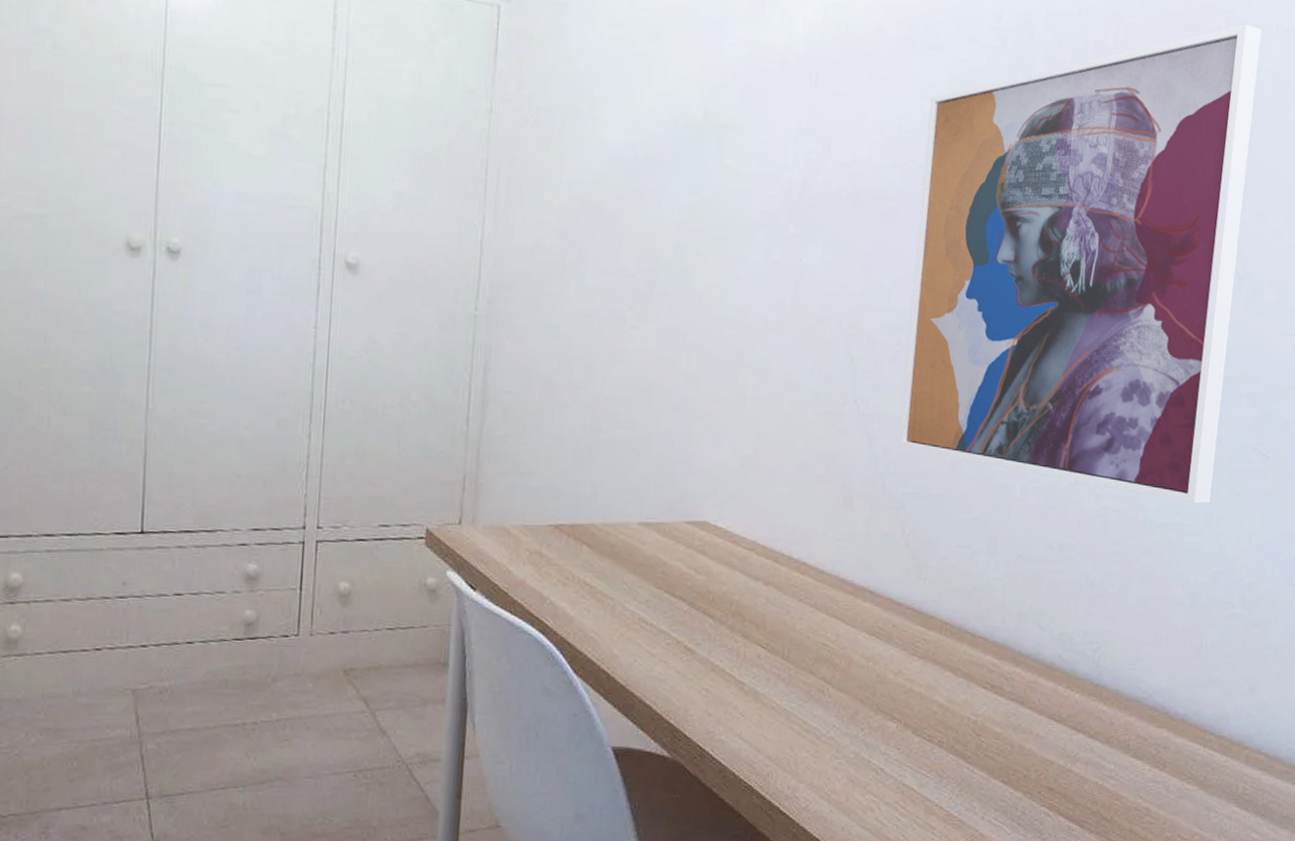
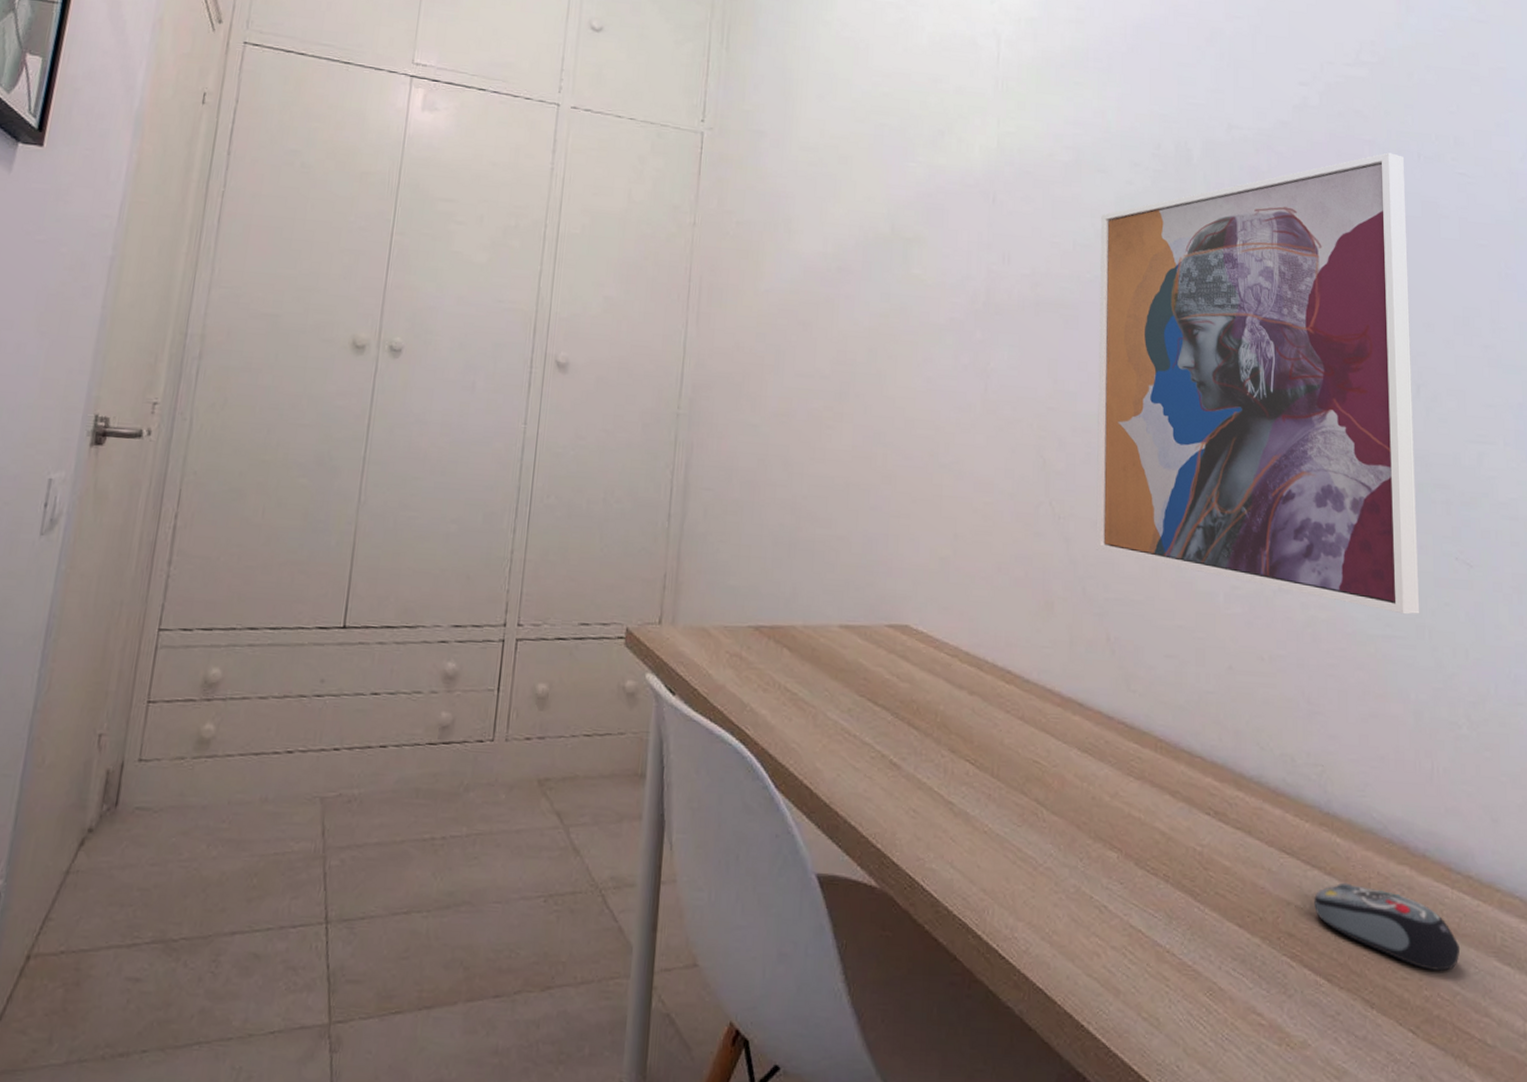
computer mouse: none [1075,744,1205,817] -> present [1313,882,1461,972]

